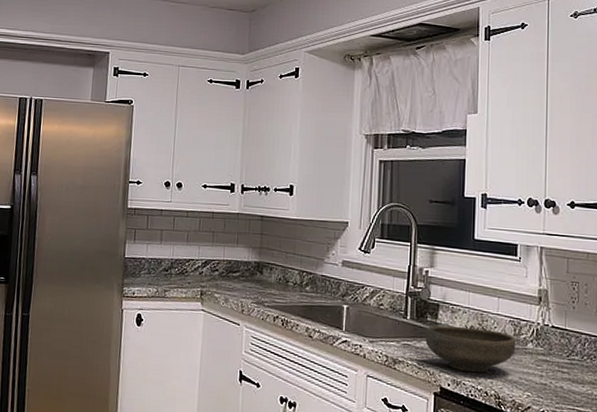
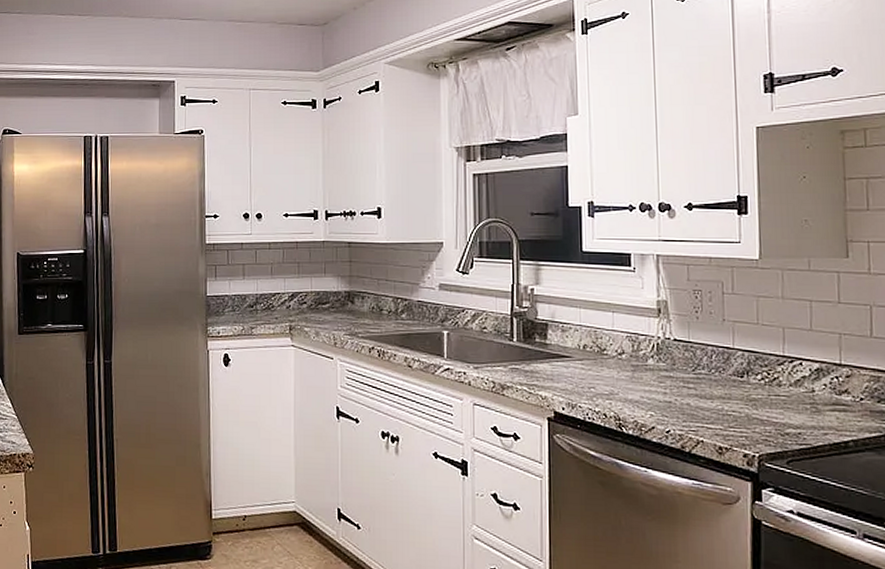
bowl: present [425,325,516,373] -> none [534,346,635,393]

